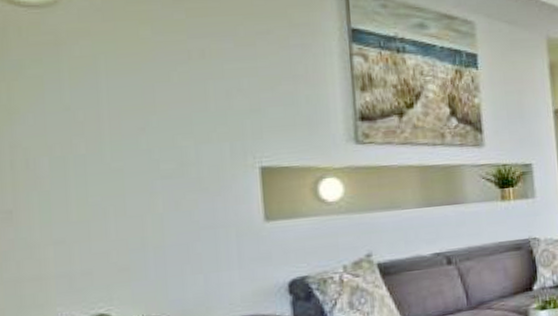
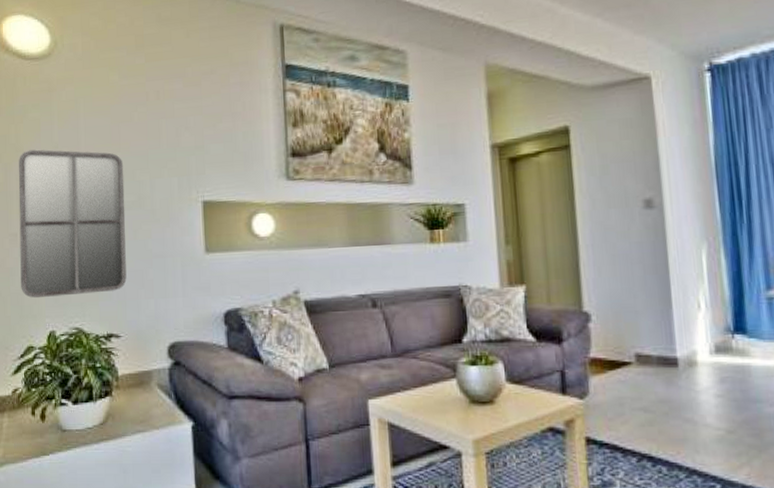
home mirror: none [12,111,167,285] -> present [18,149,127,299]

